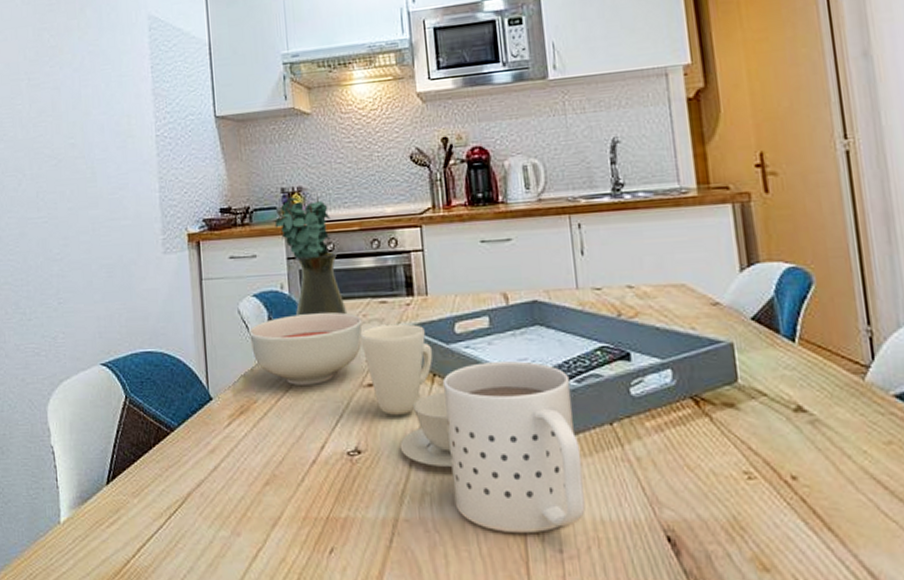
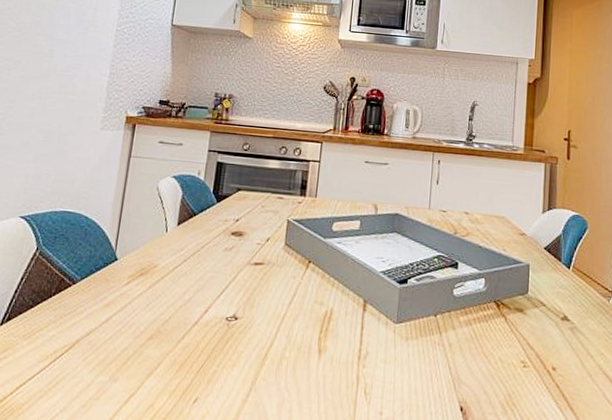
bowl: present [249,312,363,385] -> none [162,197,261,258]
vase: present [274,193,348,316] -> none [203,98,251,204]
mug: present [360,323,433,416] -> none [255,216,312,292]
teacup: present [399,392,453,468] -> none [270,276,315,339]
mug: present [442,361,586,534] -> none [306,256,412,397]

